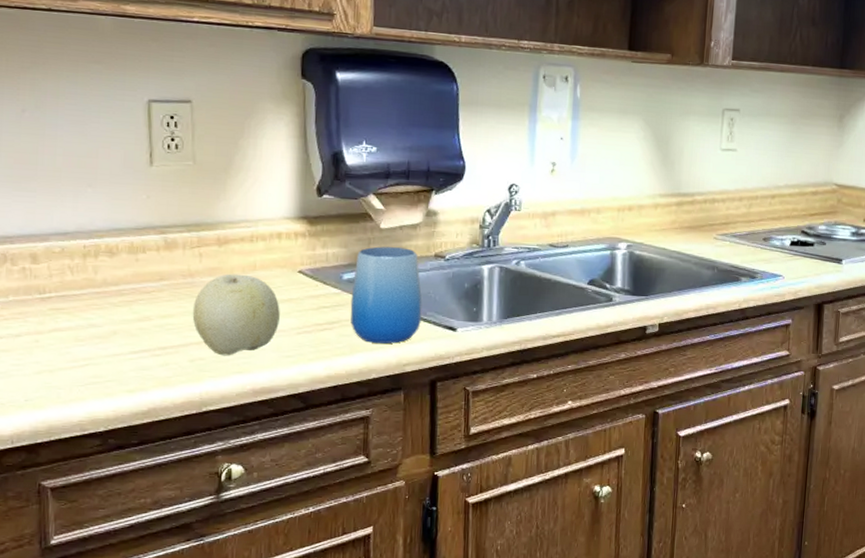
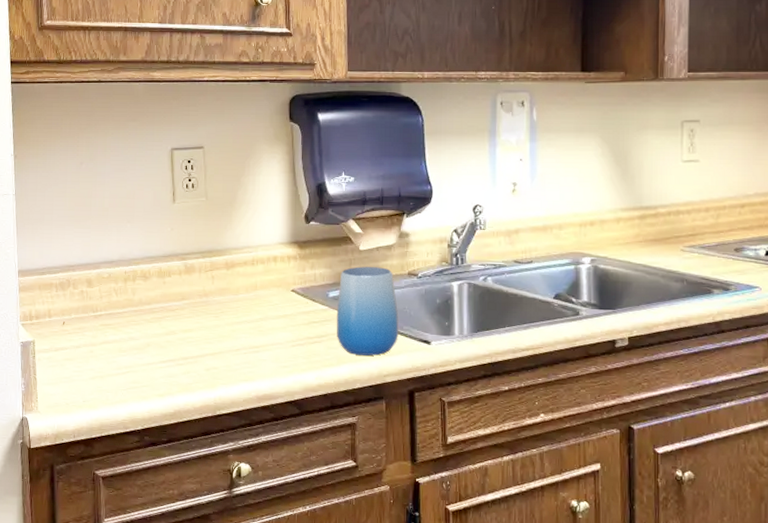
fruit: present [192,274,280,356] -> none [207,293,277,366]

